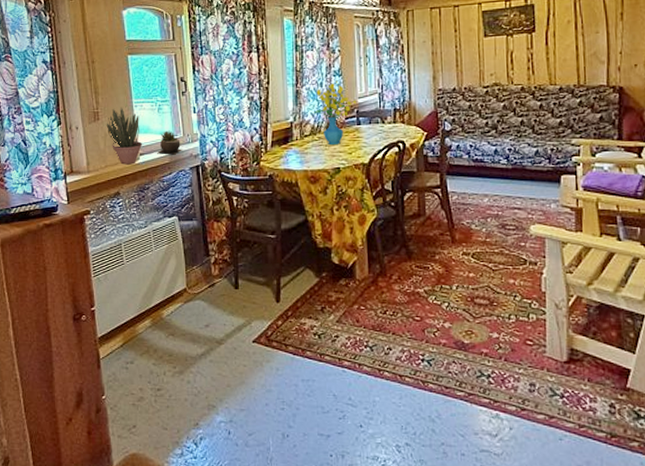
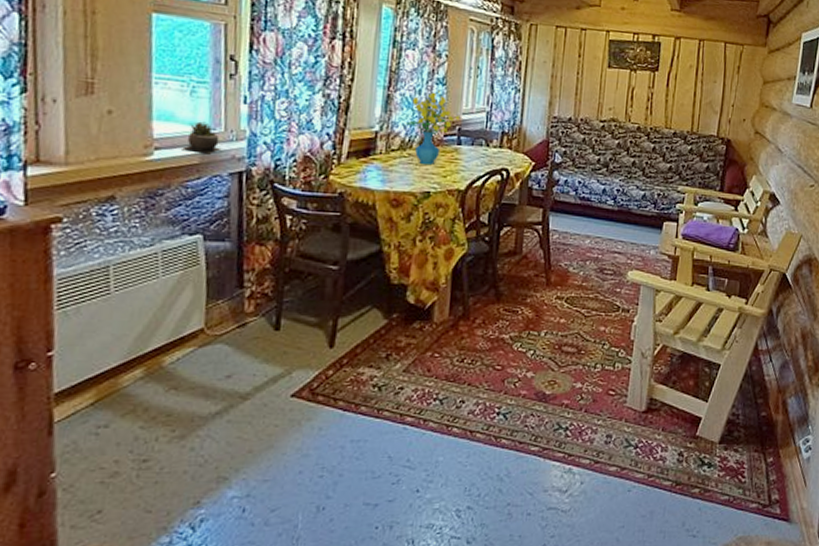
potted plant: present [107,108,143,165] -> none [106,82,161,161]

